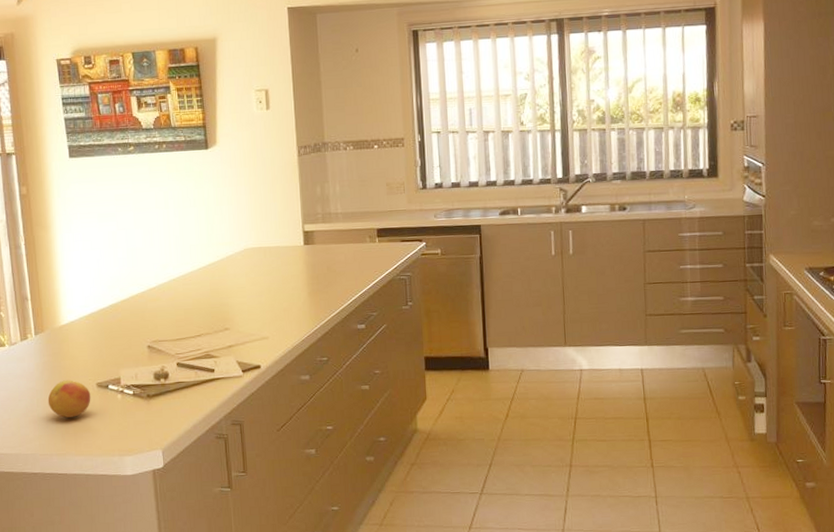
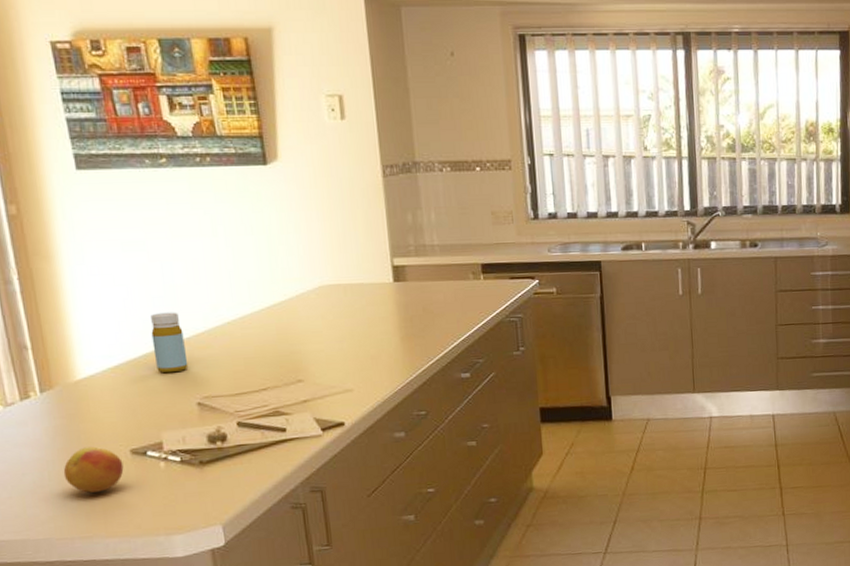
bottle: none [116,270,142,321] -> present [151,312,189,374]

